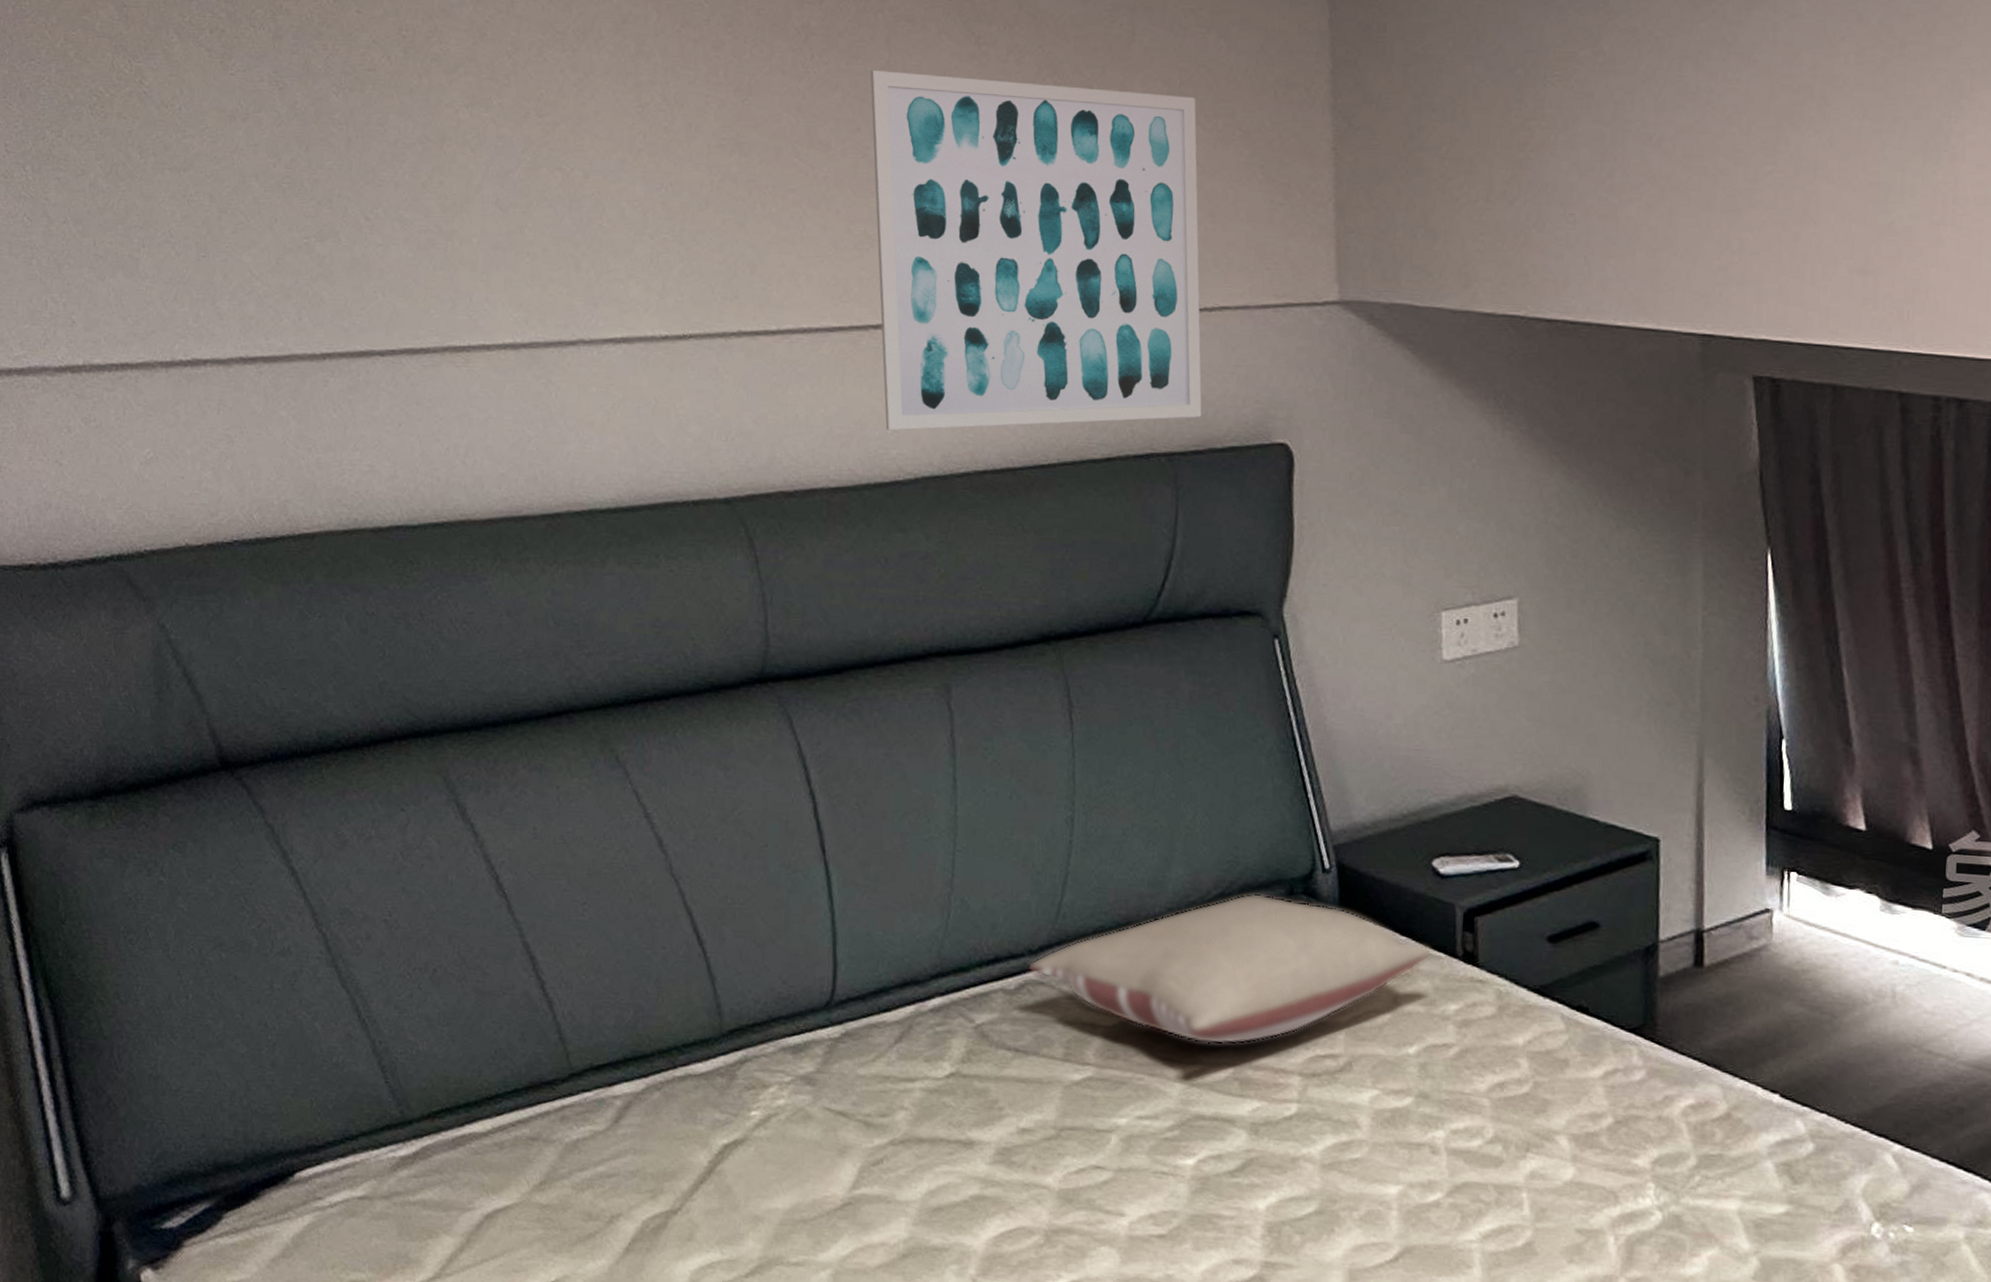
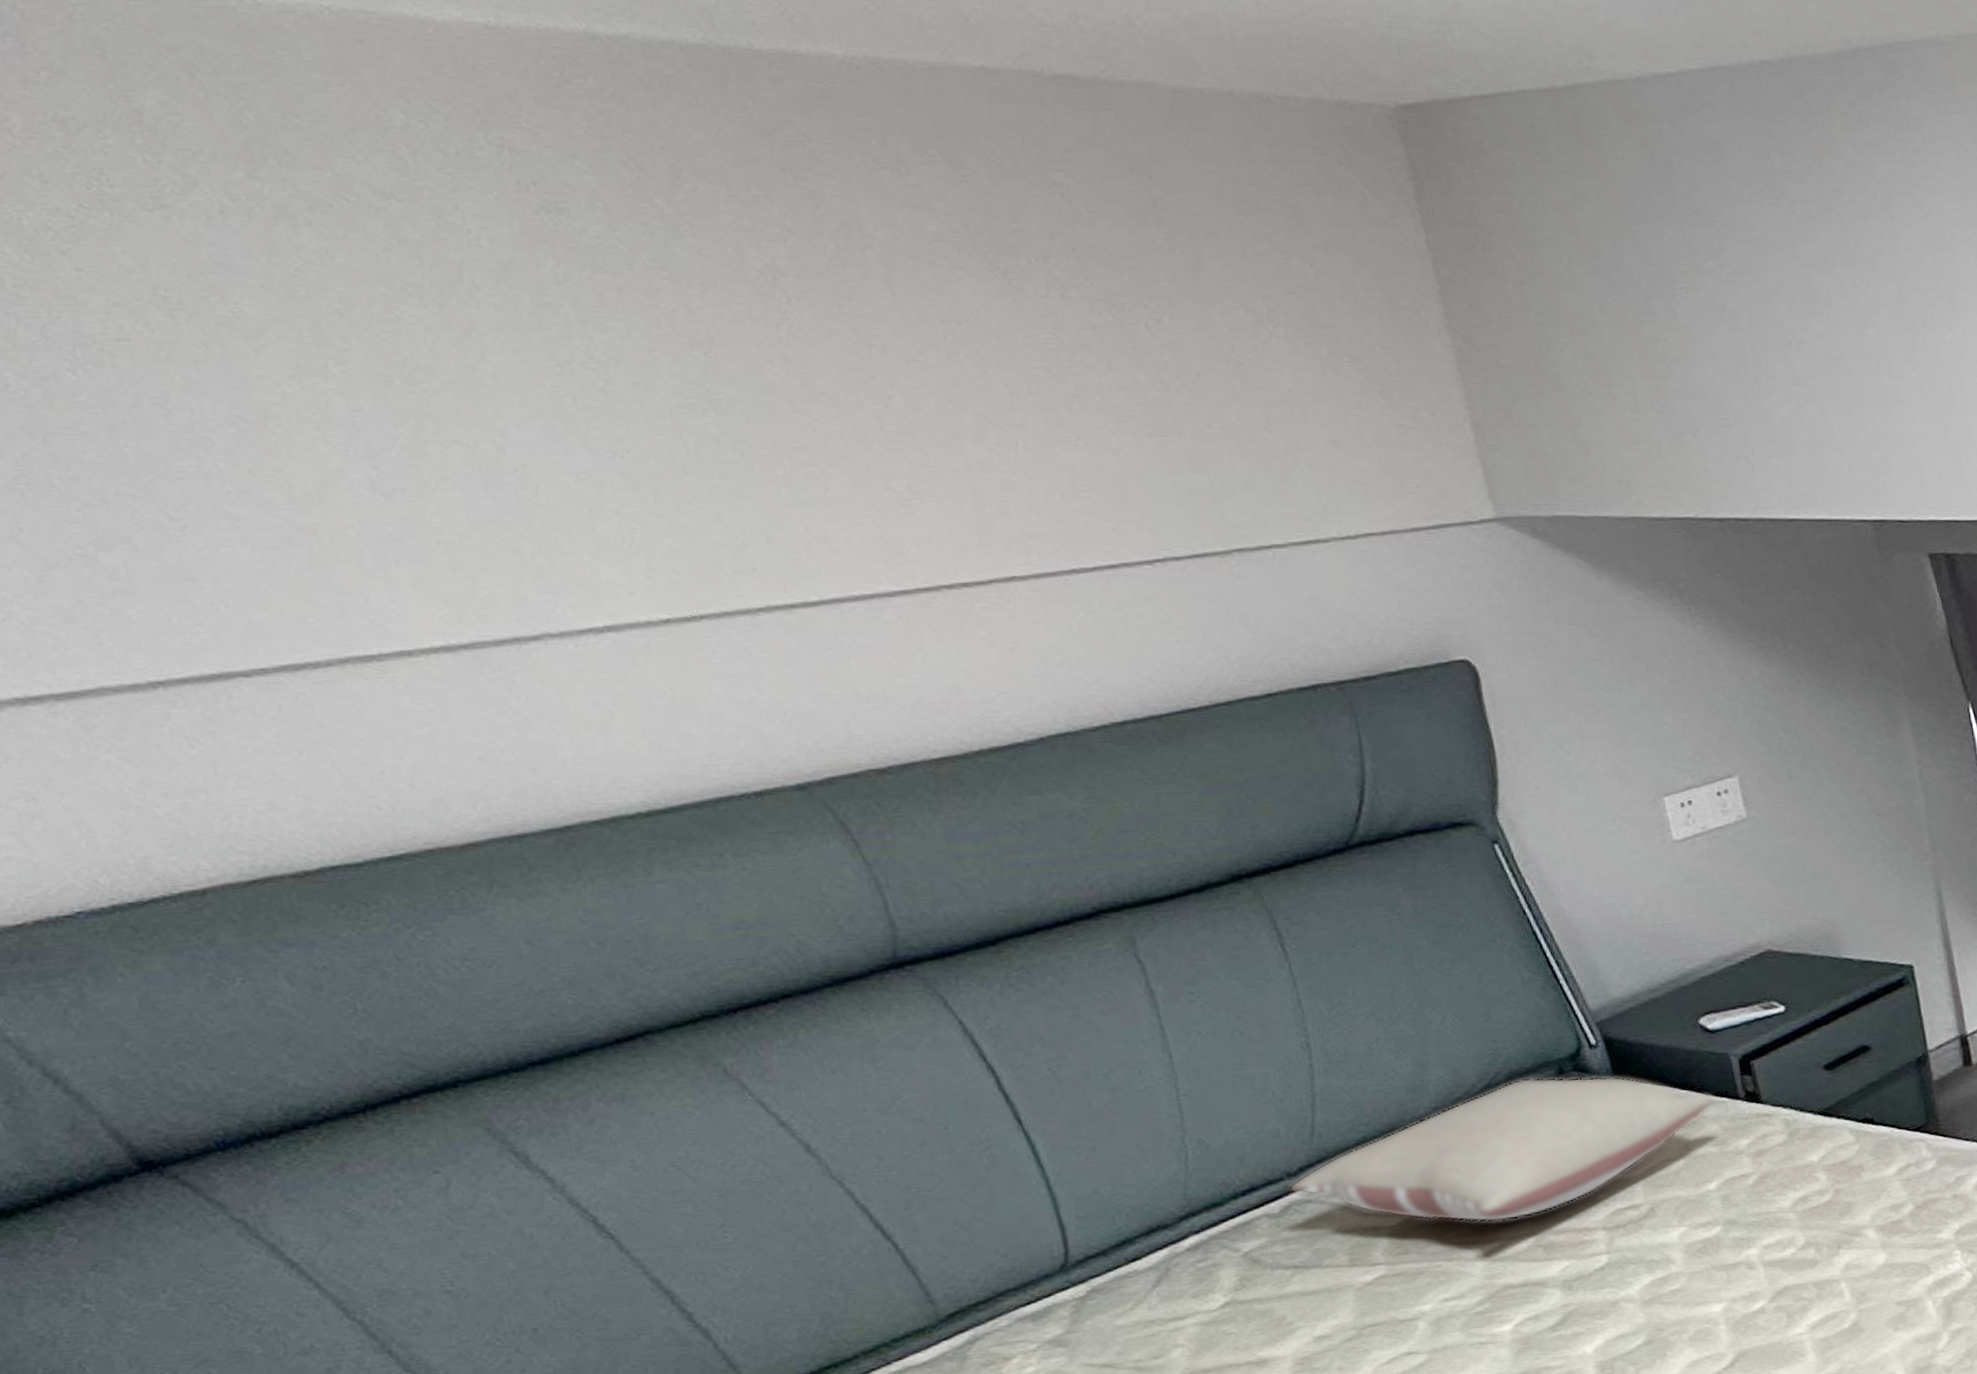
wall art: present [870,69,1202,431] -> none [871,311,1367,692]

